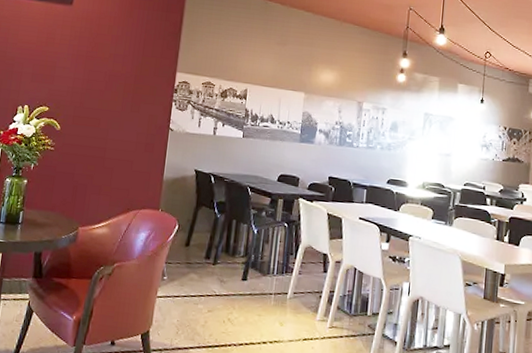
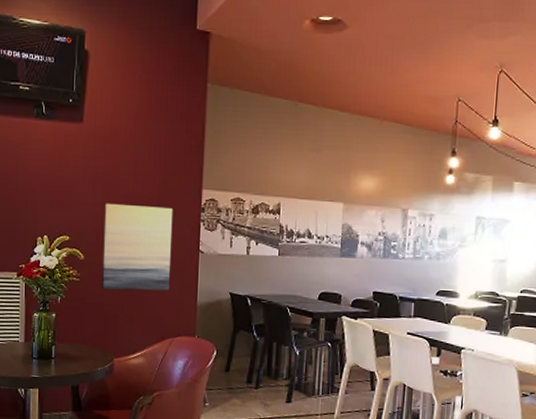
wall art: none [74,79,148,165] -> present [102,203,173,291]

